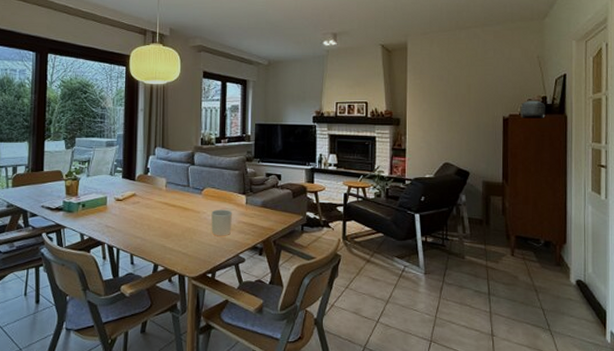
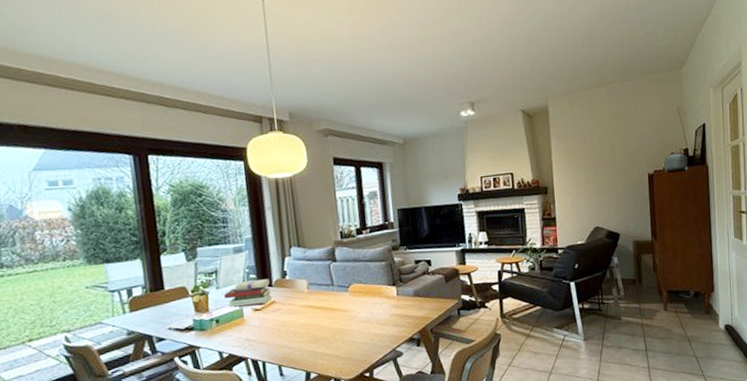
books: none [93,172,134,196] -> present [224,279,273,308]
mug: present [211,209,232,236] -> none [361,304,385,333]

